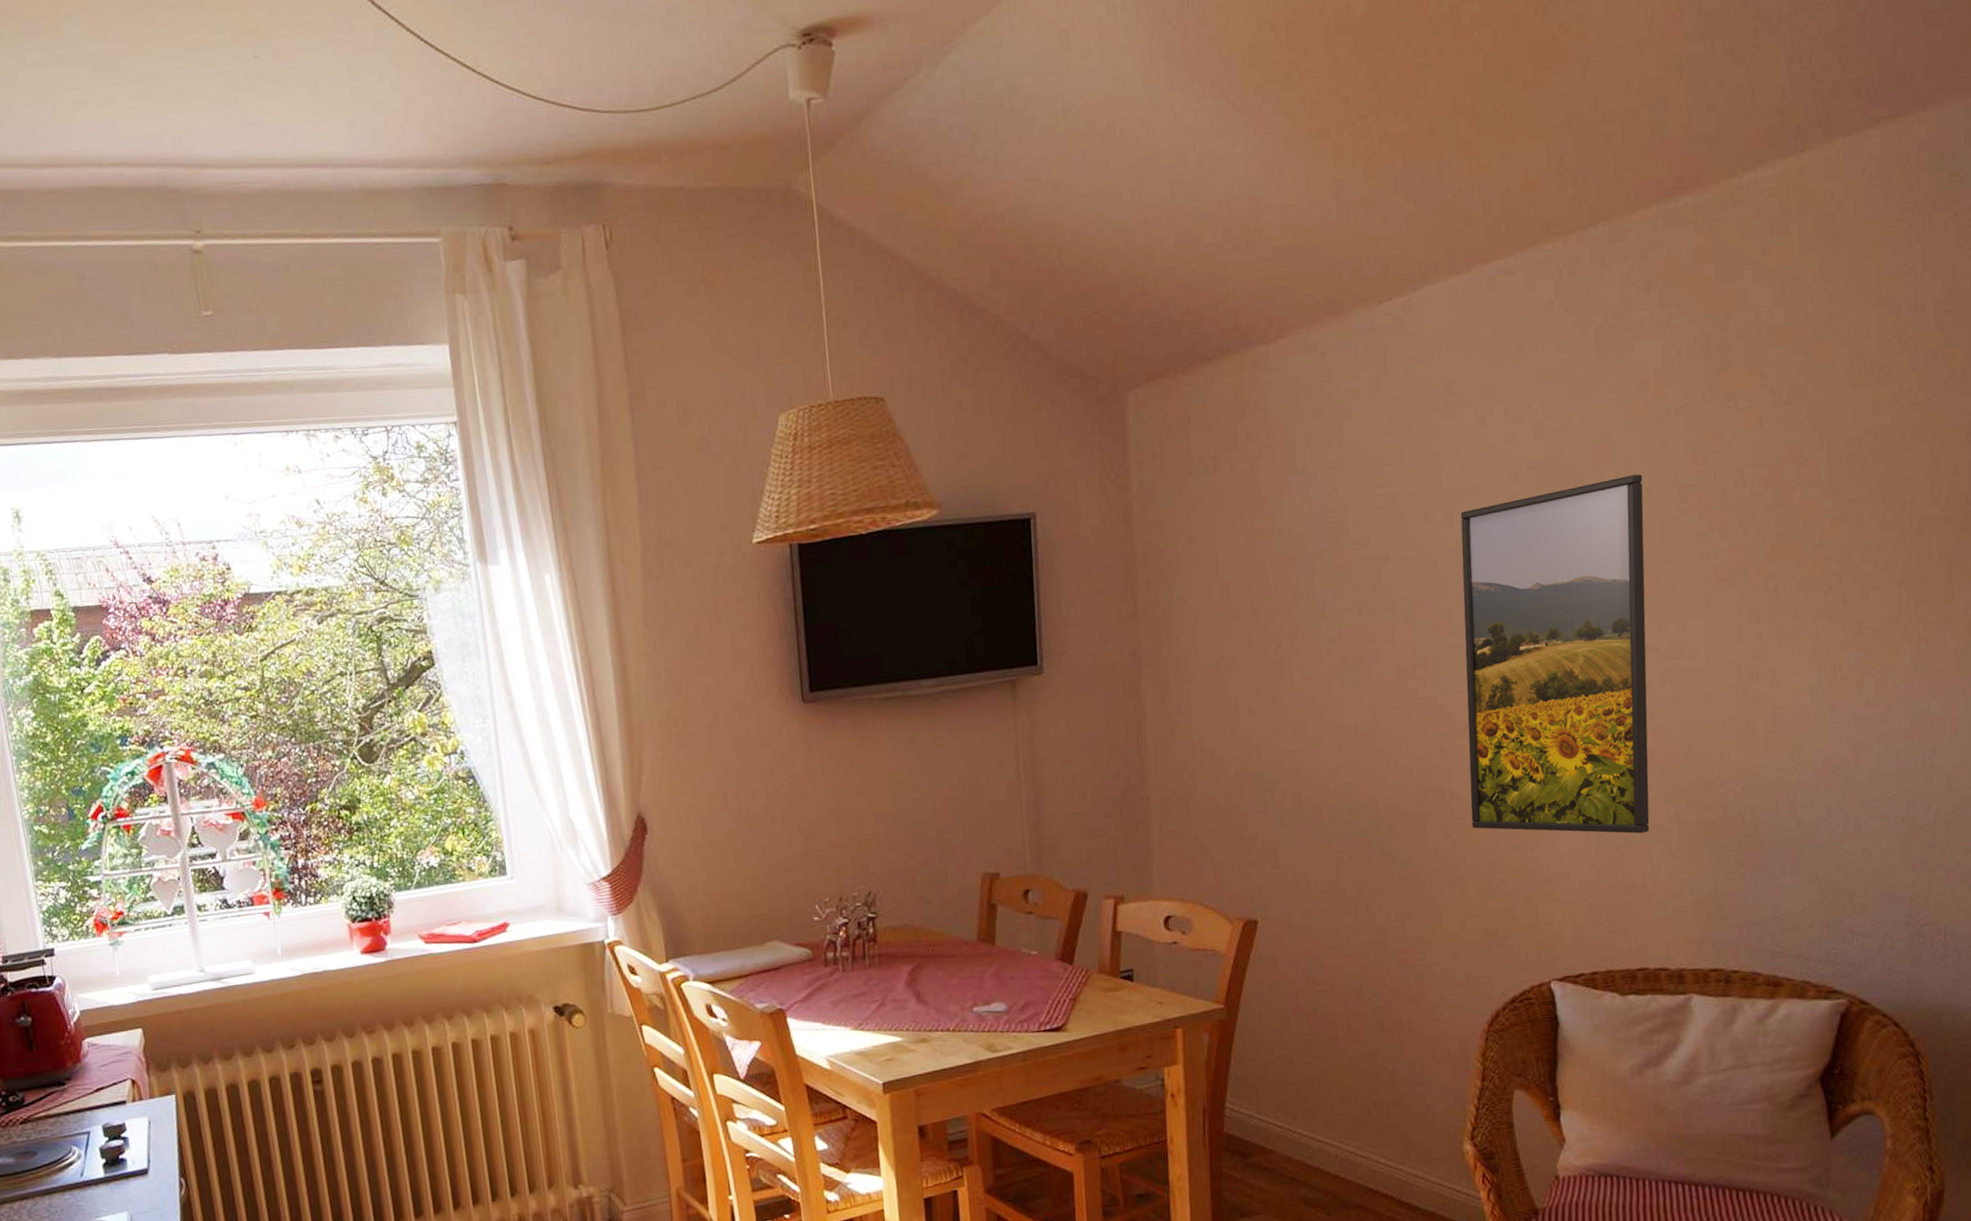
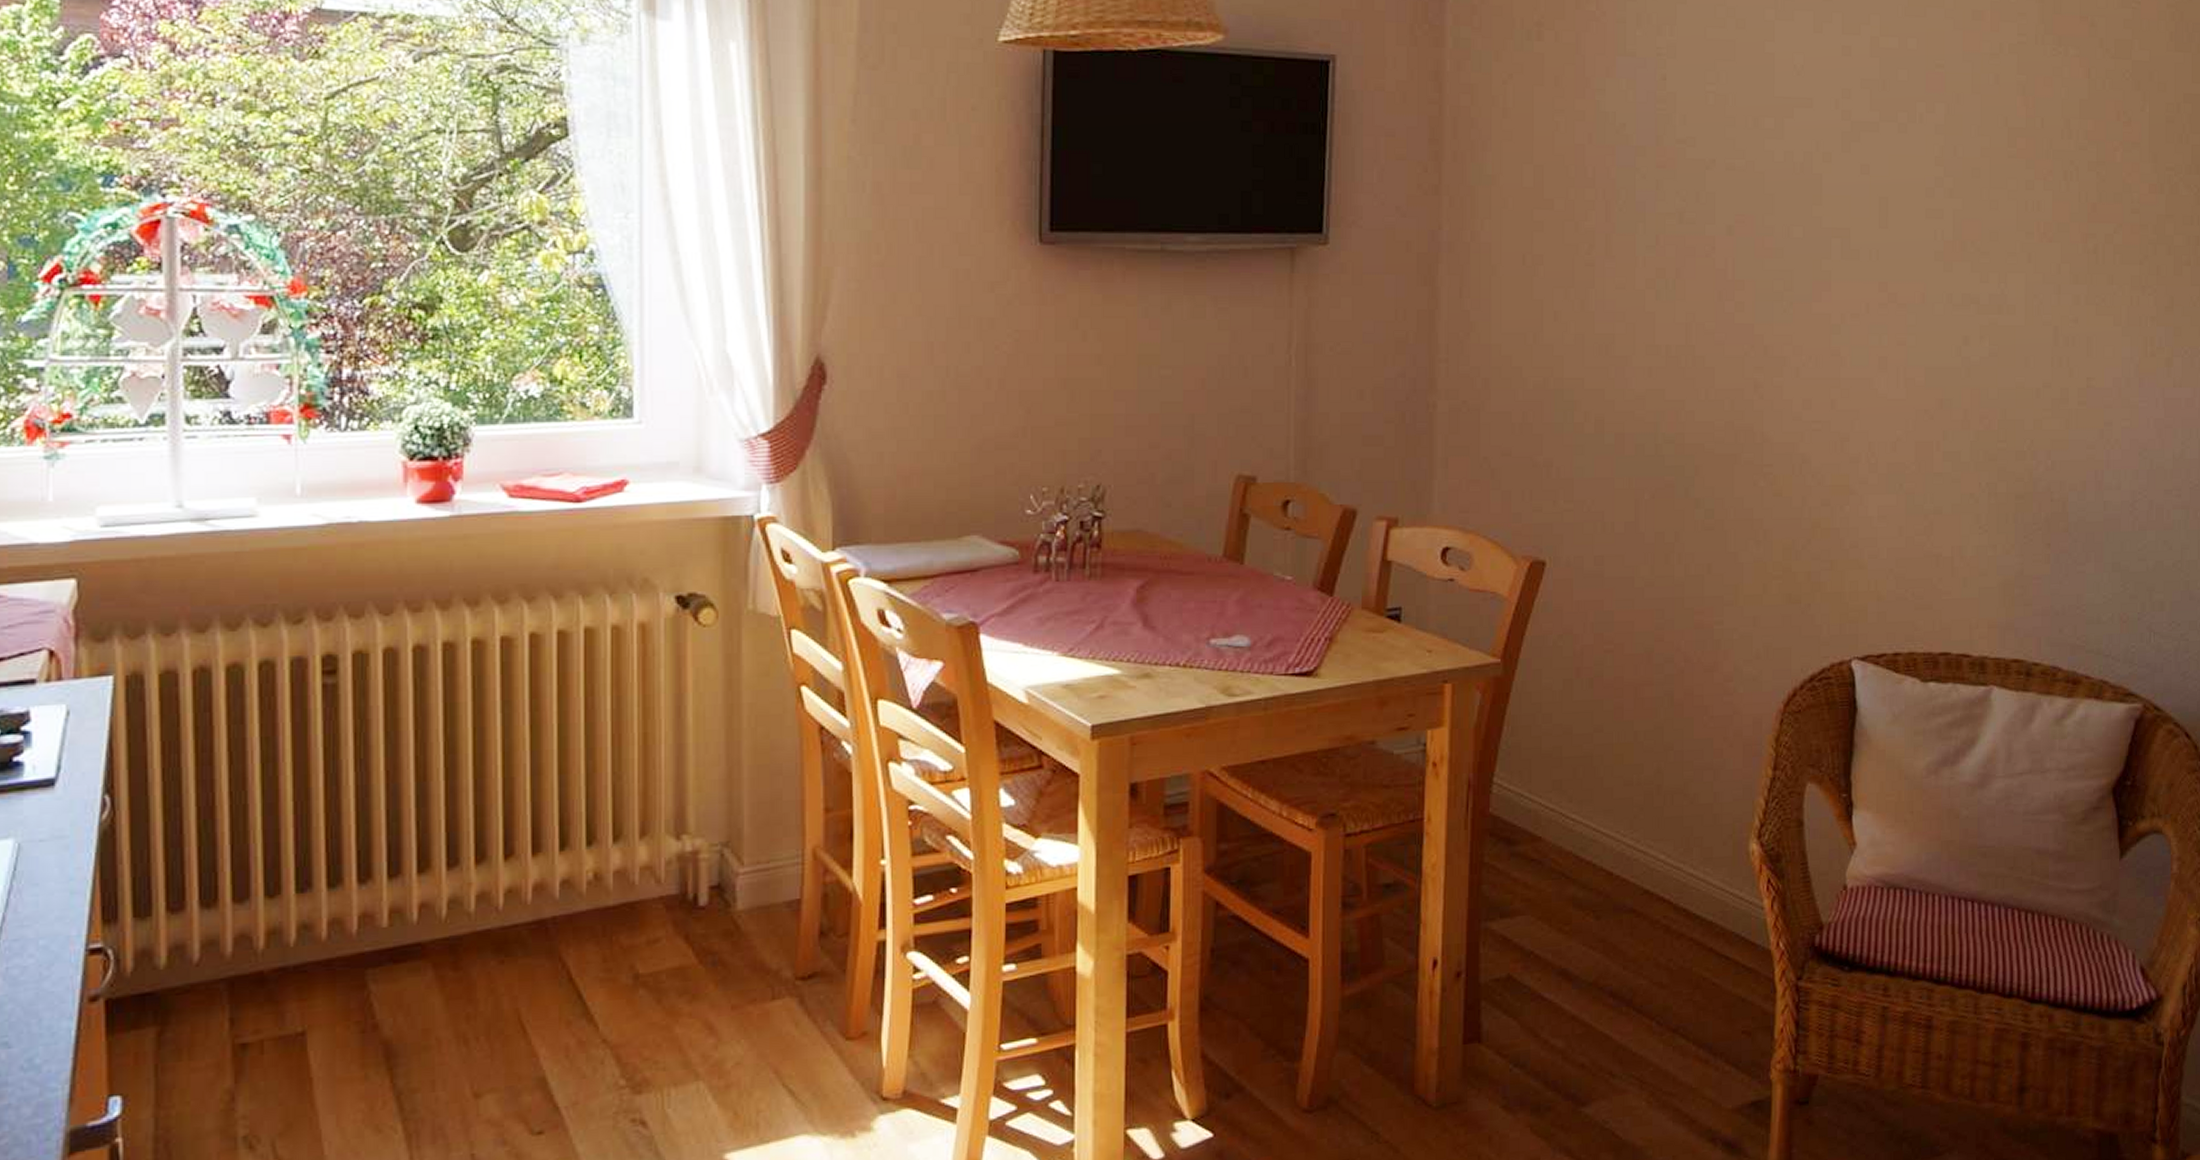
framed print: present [1460,474,1650,834] -> none [1781,109,1974,501]

